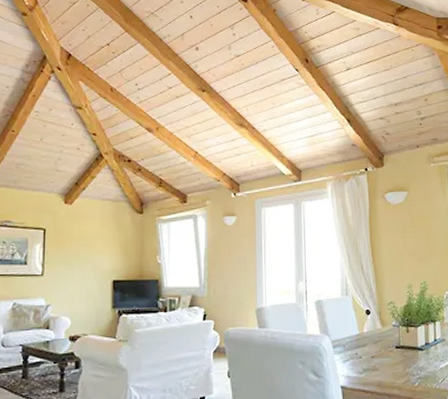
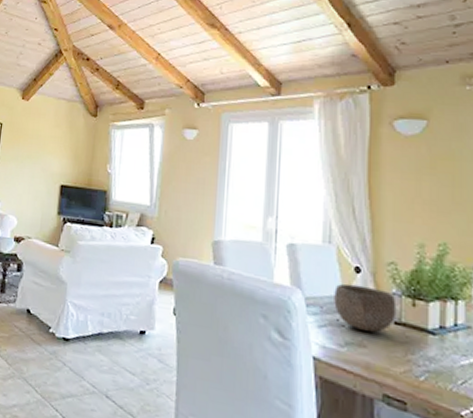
bowl: none [352,323,397,359] -> present [334,283,397,333]

